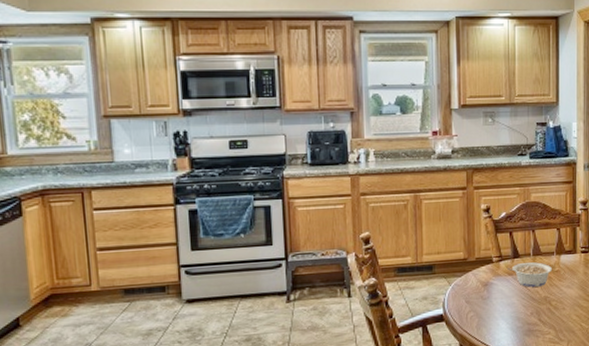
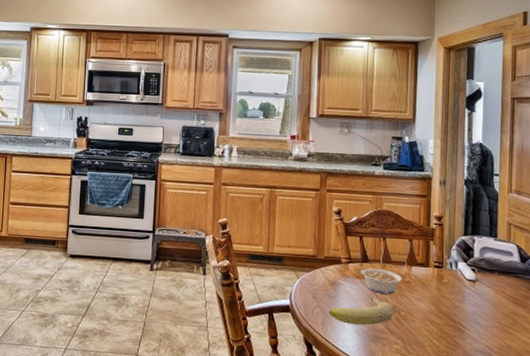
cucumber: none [483,291,547,323] -> present [328,297,396,326]

